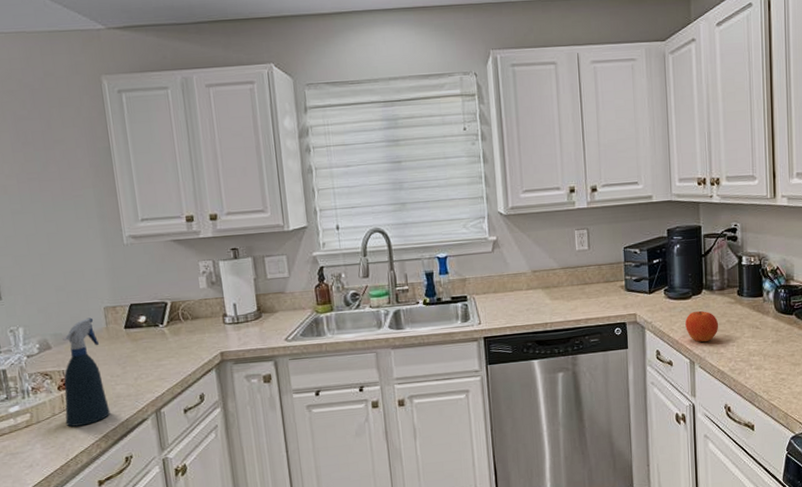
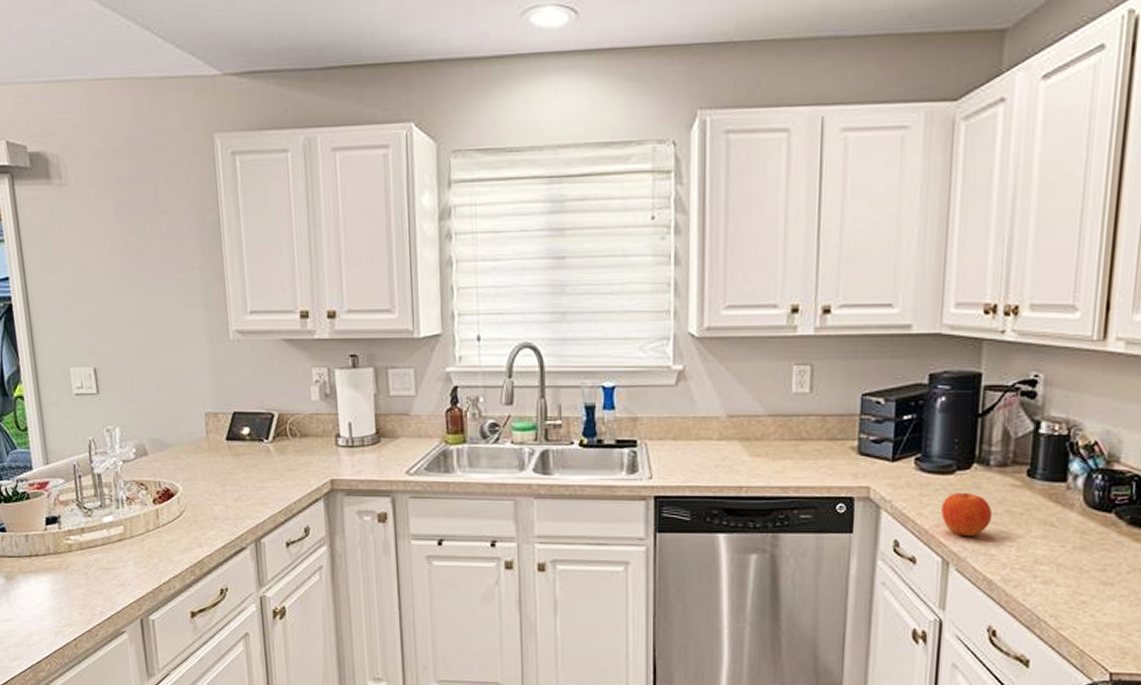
spray bottle: present [63,317,110,427] -> none [159,423,207,547]

